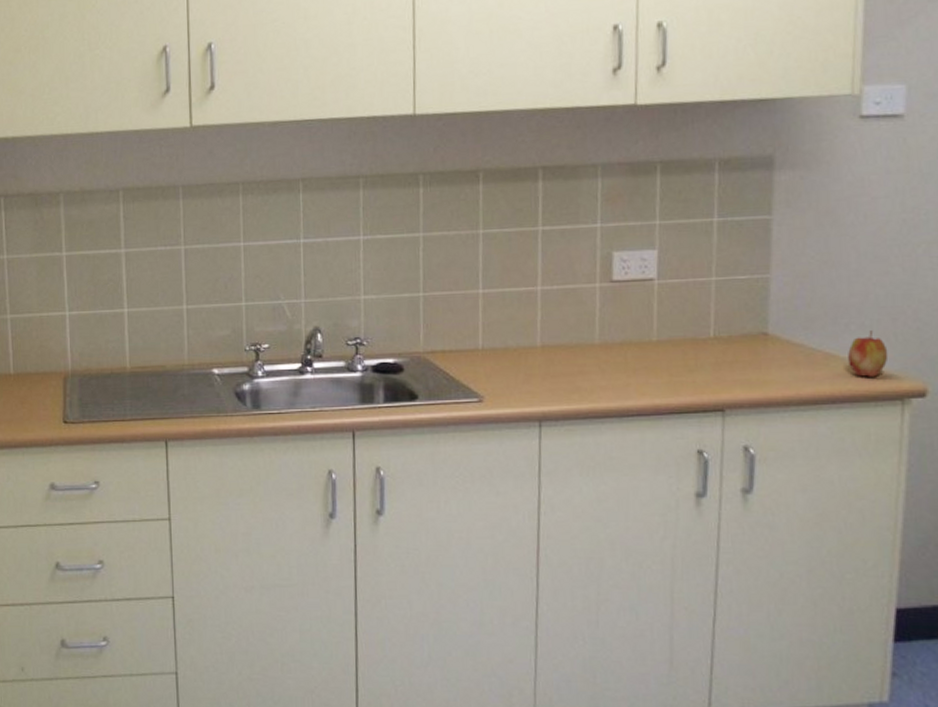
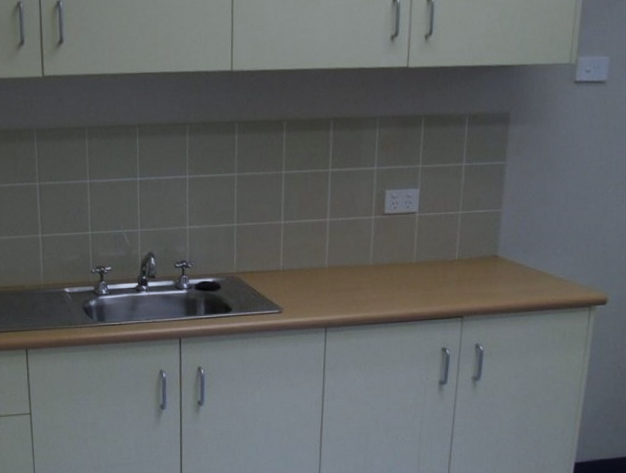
apple: present [848,330,889,377] -> none [554,253,582,290]

